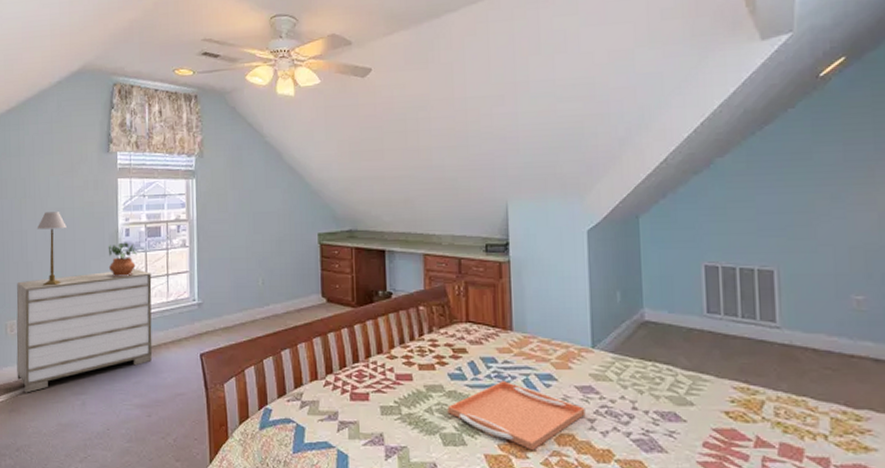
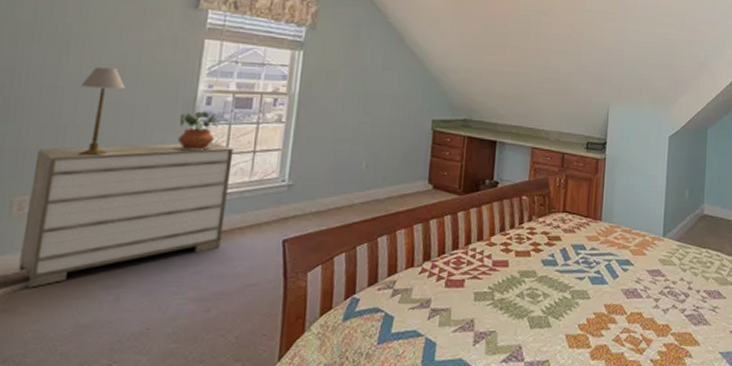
serving tray: present [447,381,586,451] -> none [537,266,653,329]

